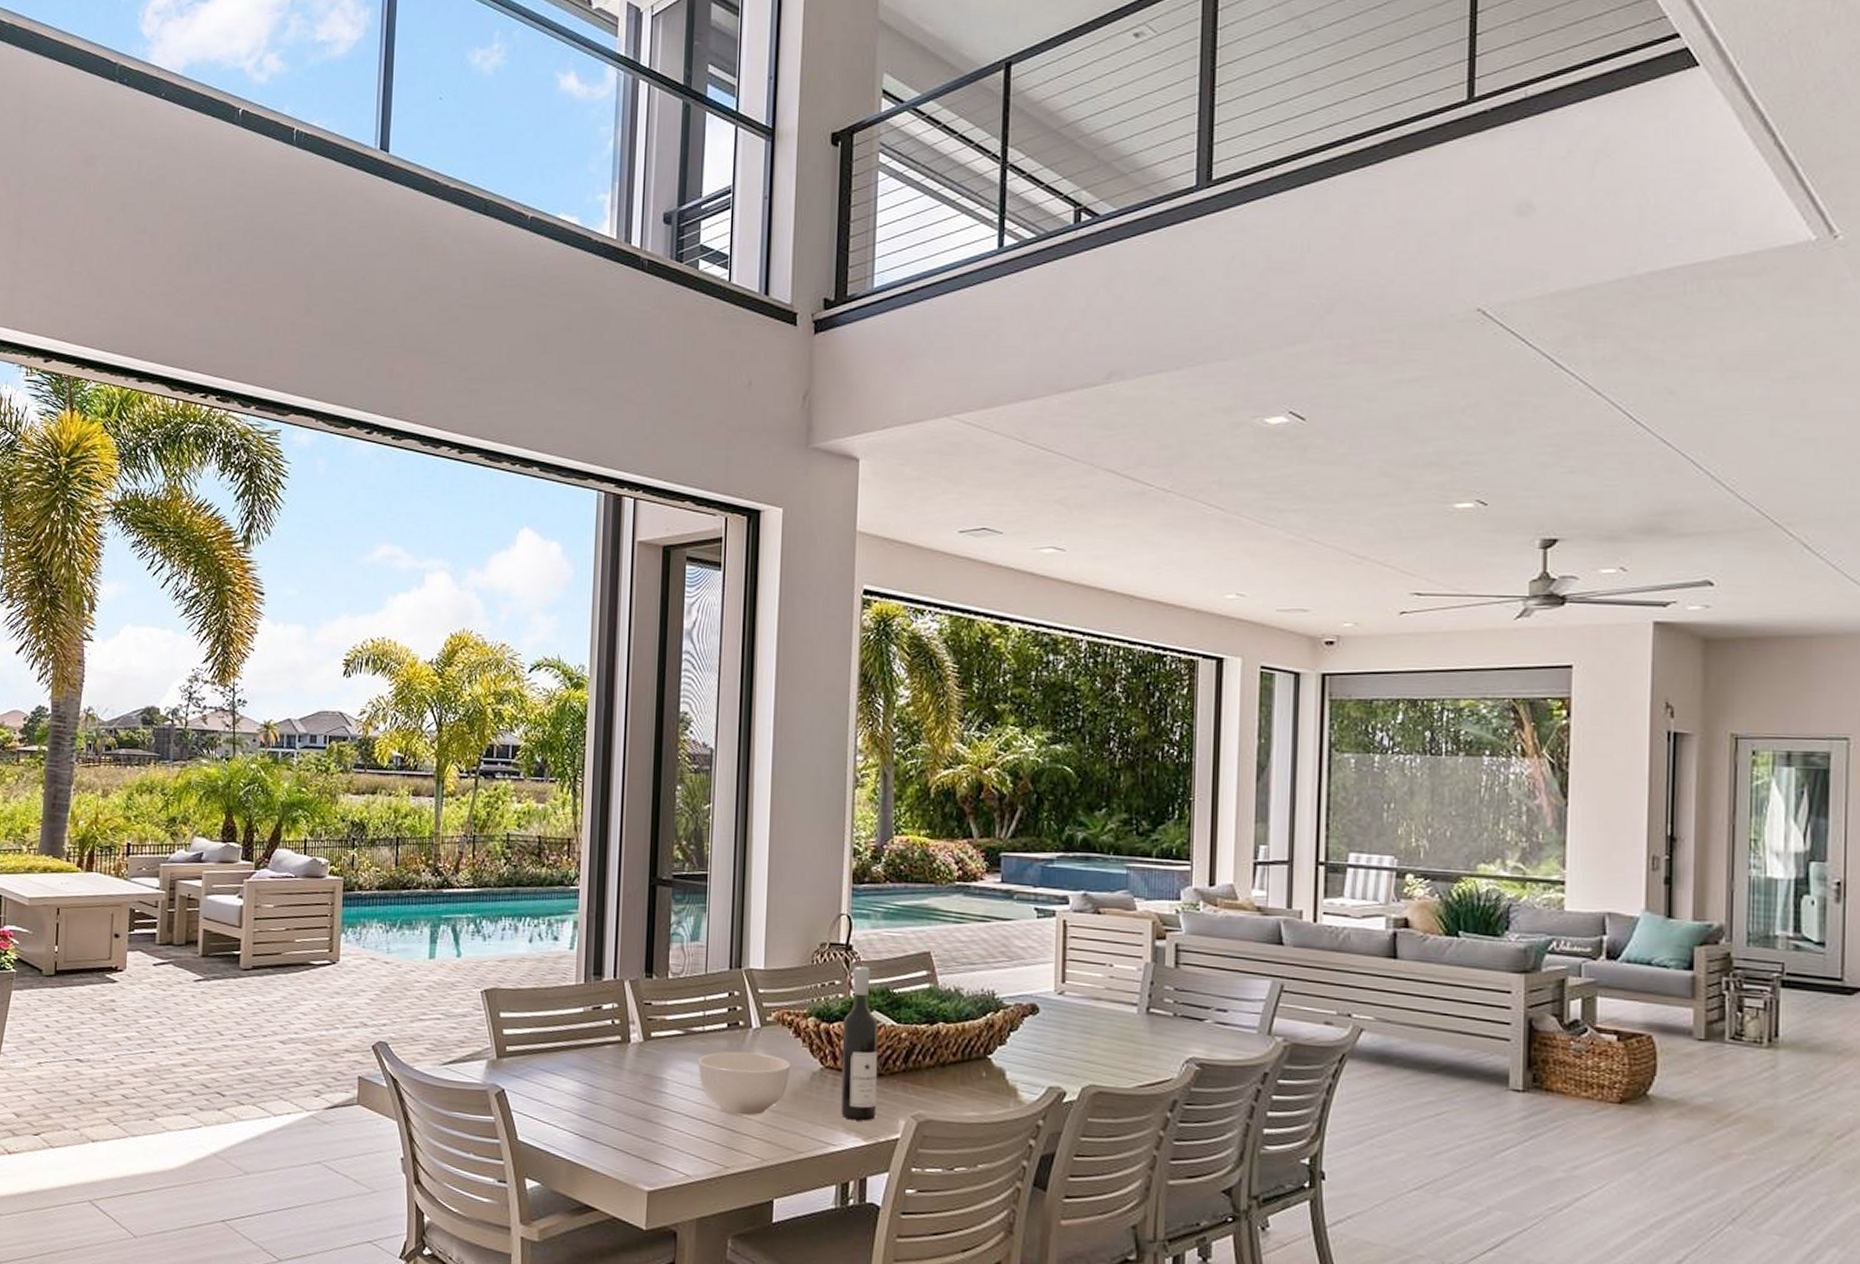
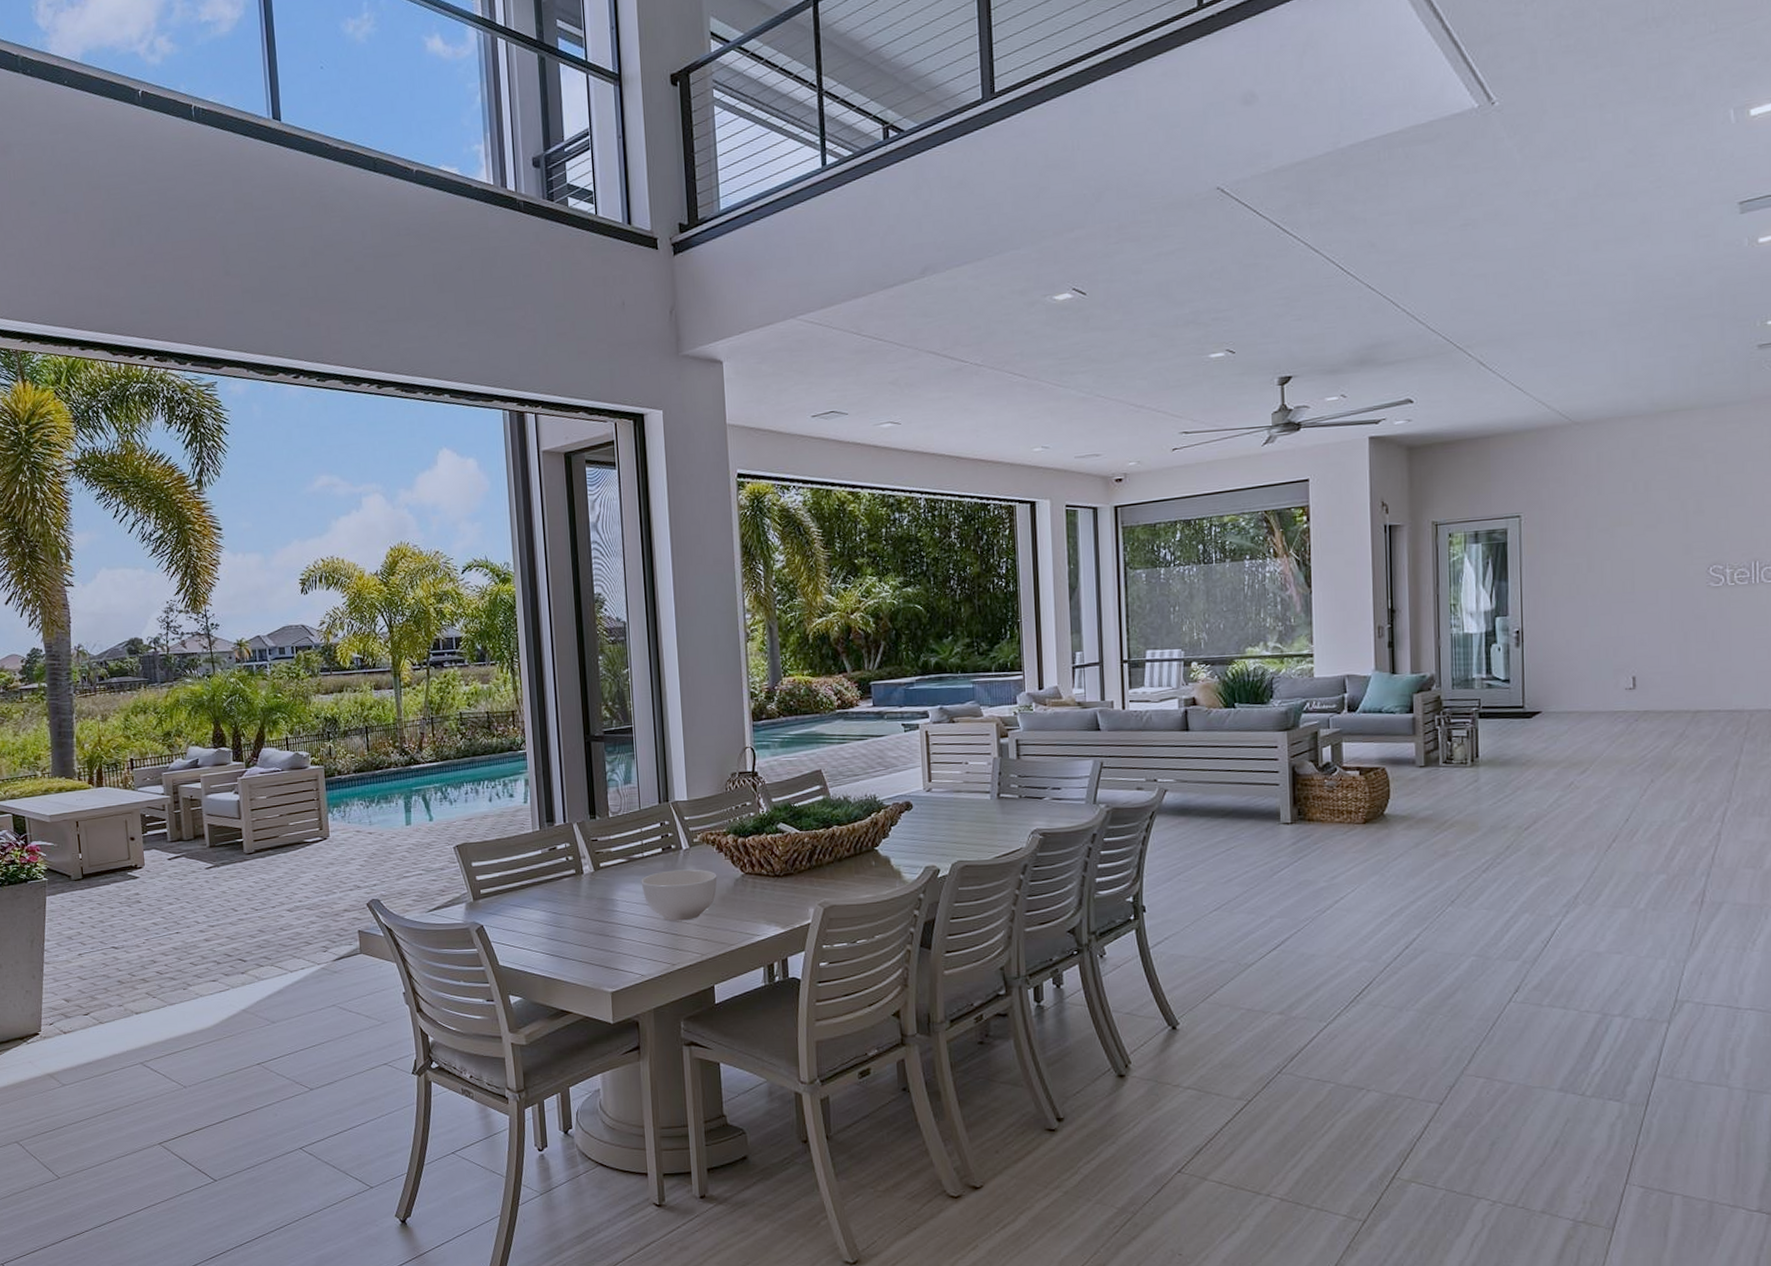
bottle: present [841,966,878,1121] -> none [756,788,791,913]

